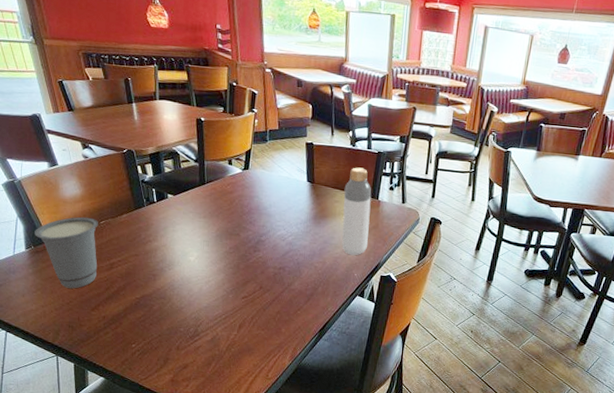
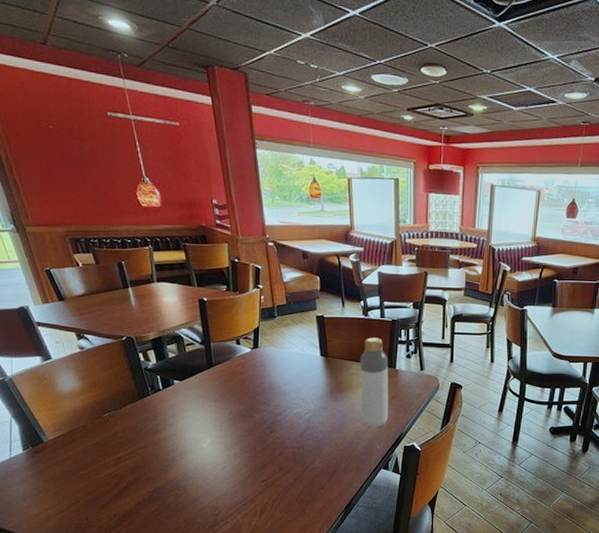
cup: present [35,216,98,289] -> none [31,411,104,488]

